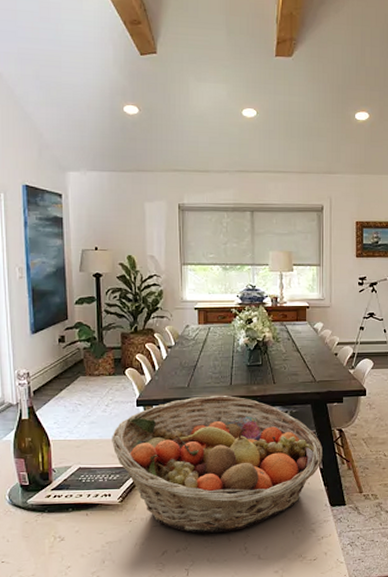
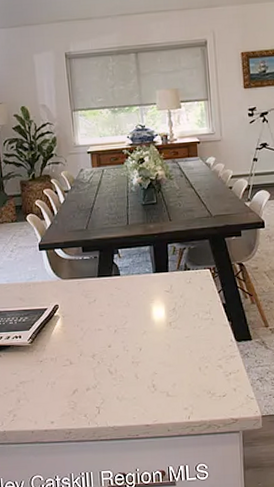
fruit basket: present [112,396,323,533] -> none [18,235,225,372]

